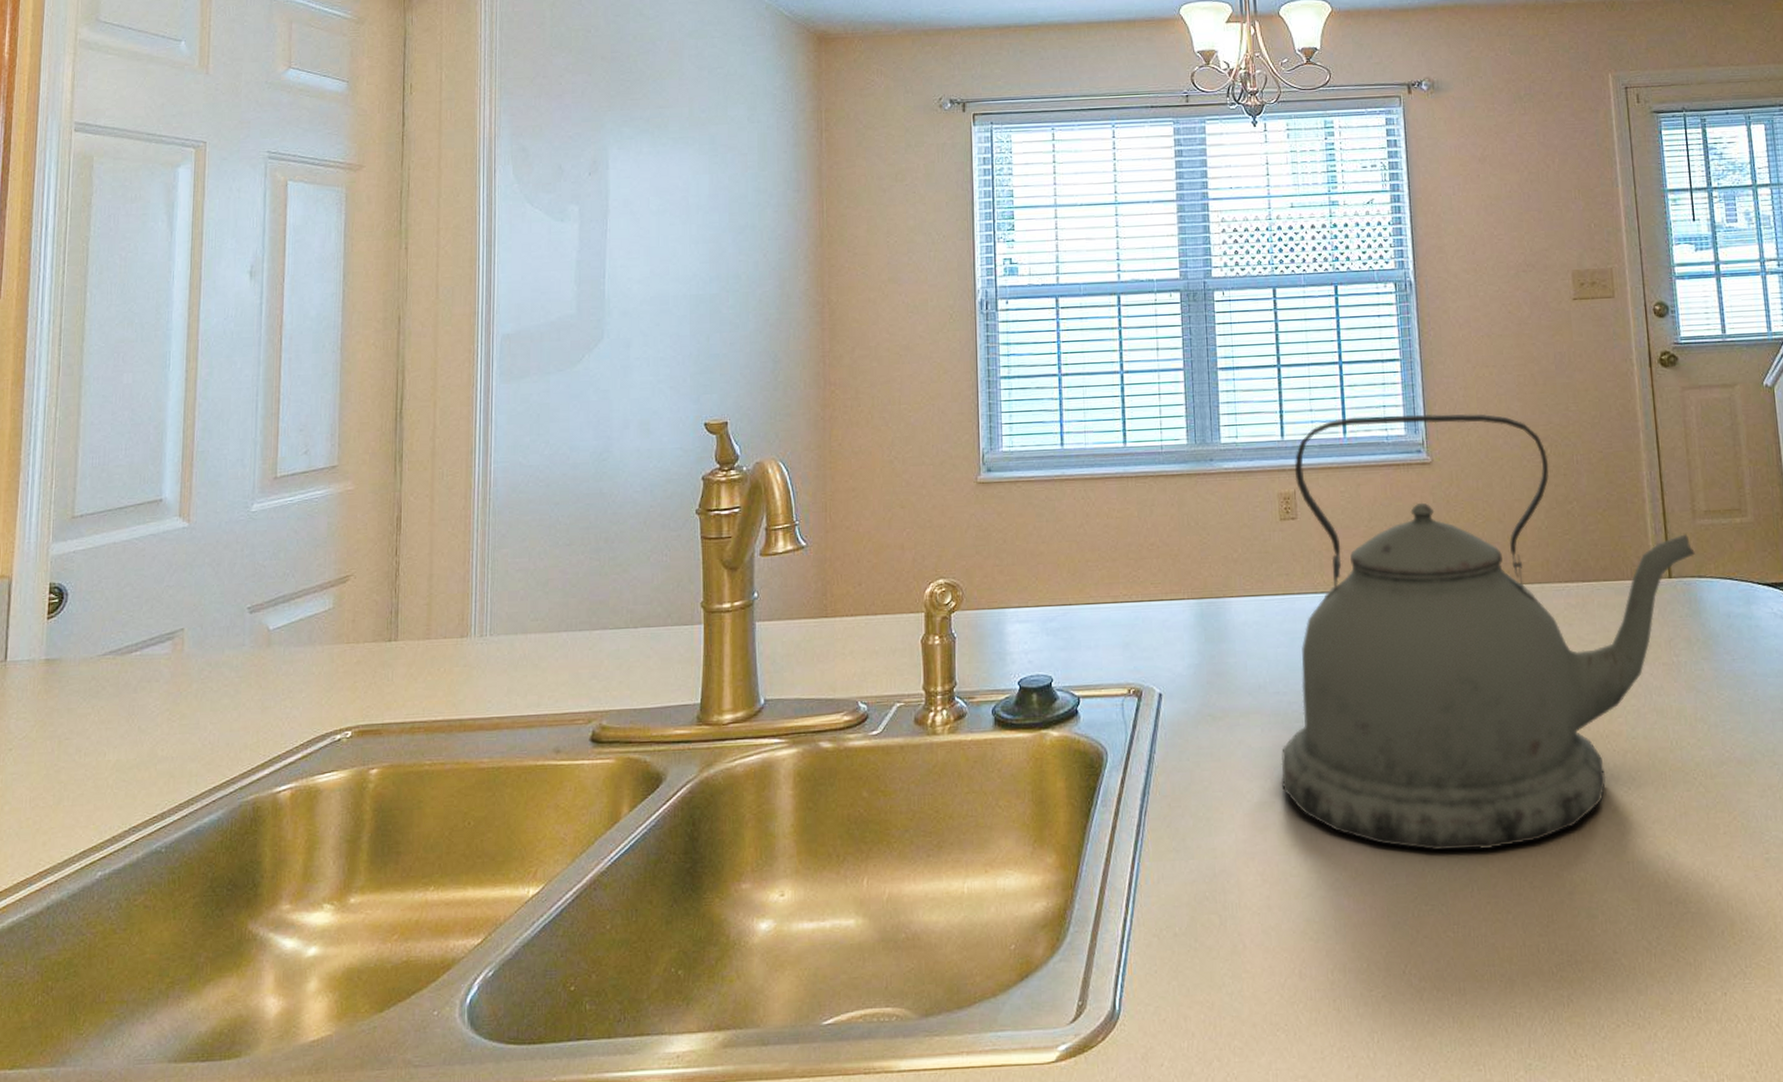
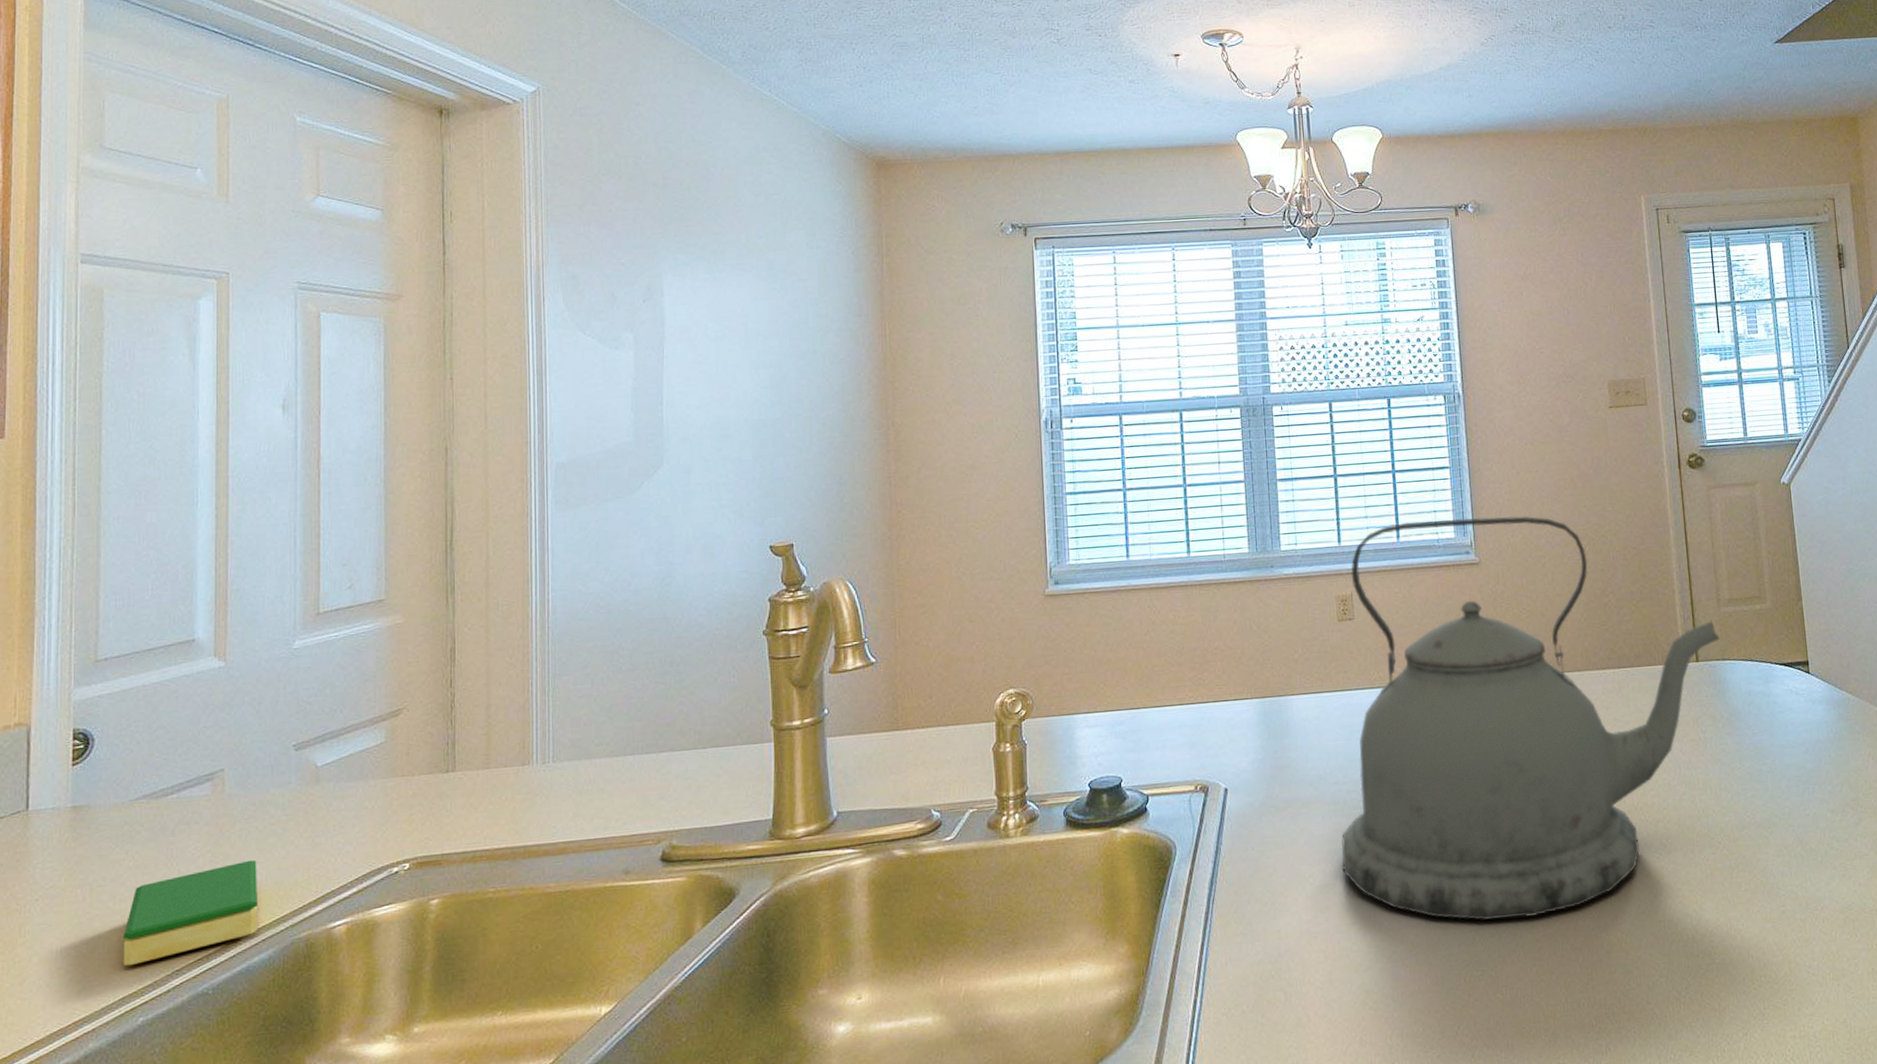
dish sponge: none [85,720,211,820] -> present [123,859,257,966]

